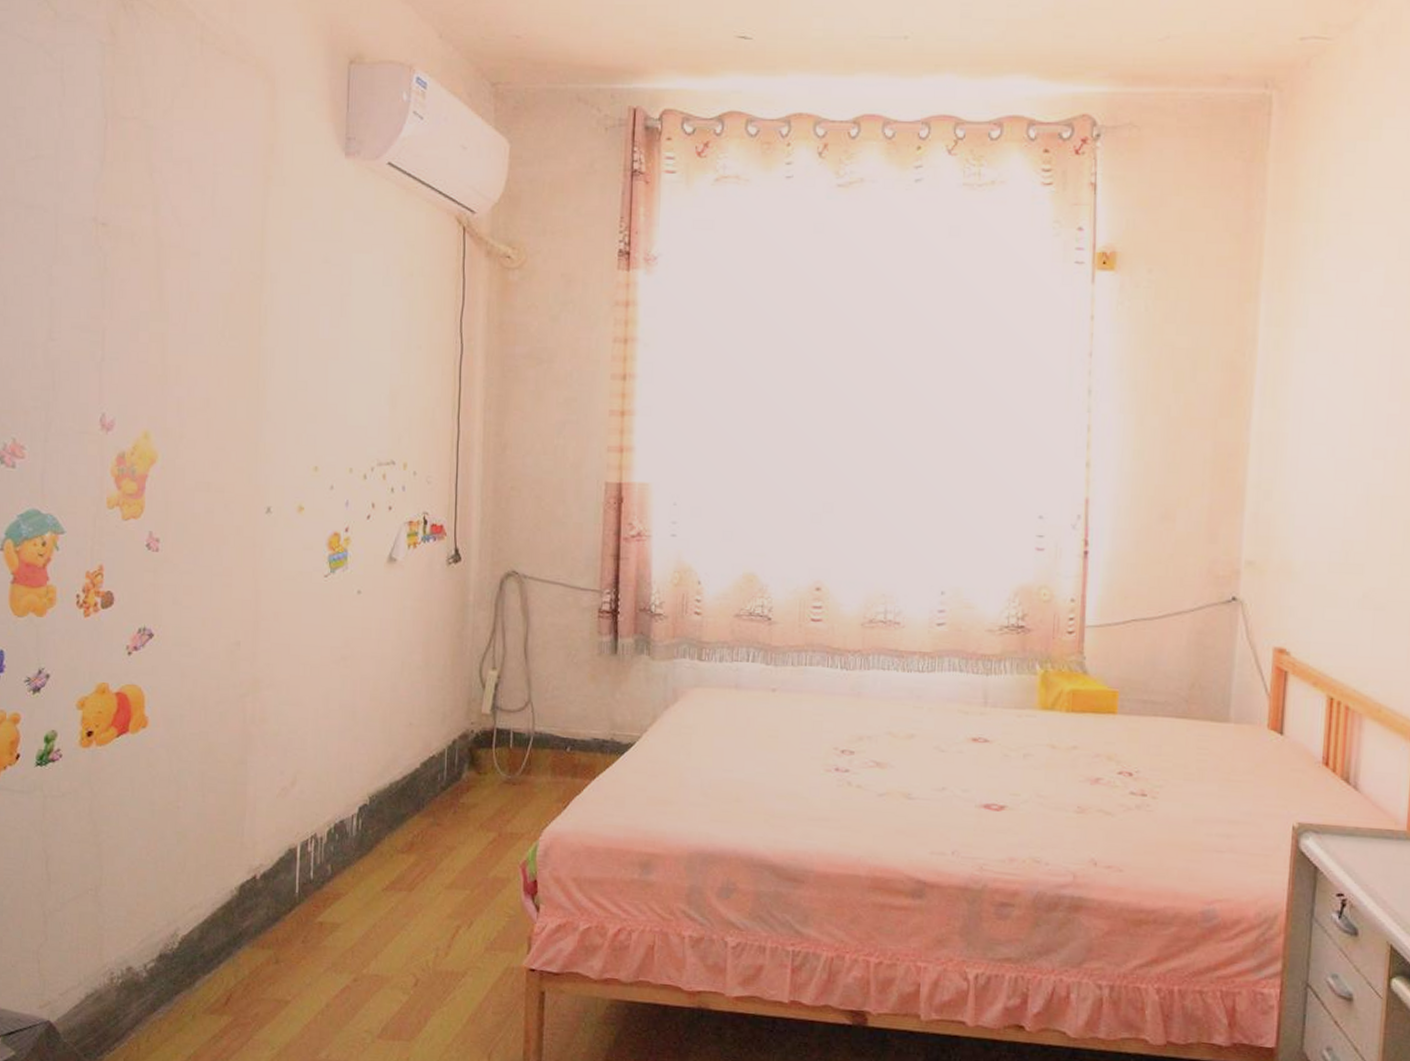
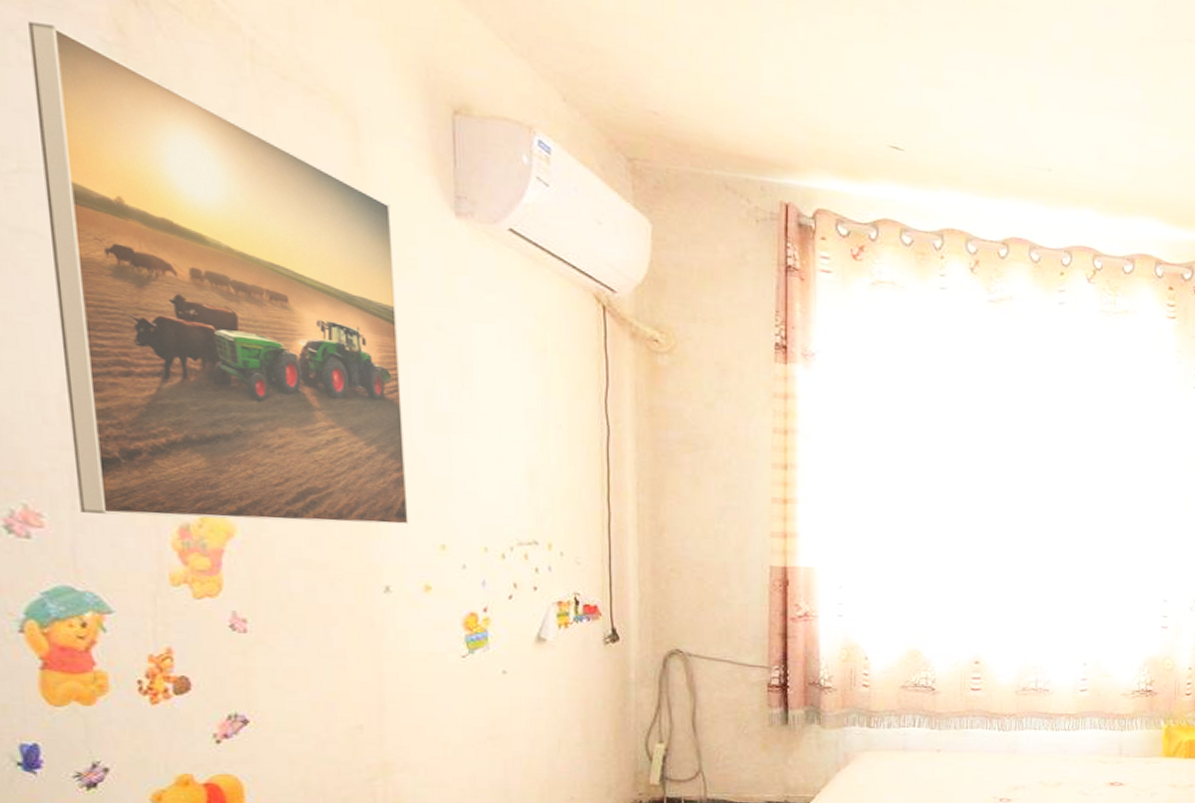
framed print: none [50,35,295,449] -> present [28,21,409,526]

